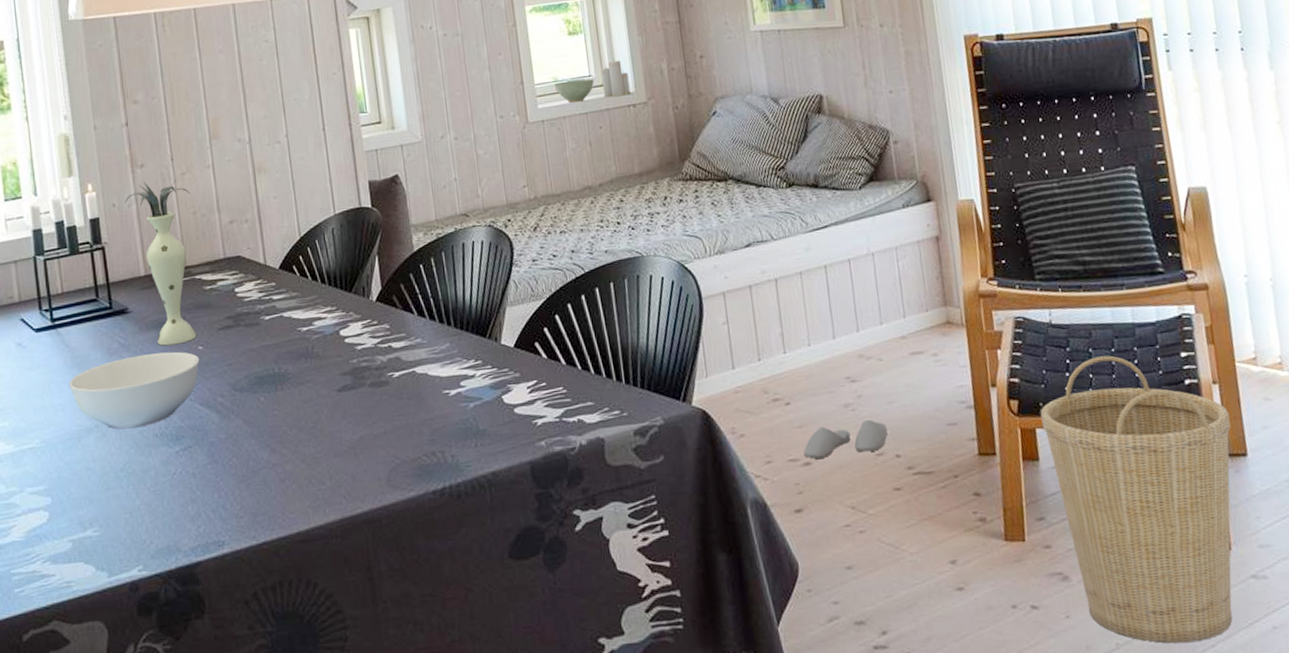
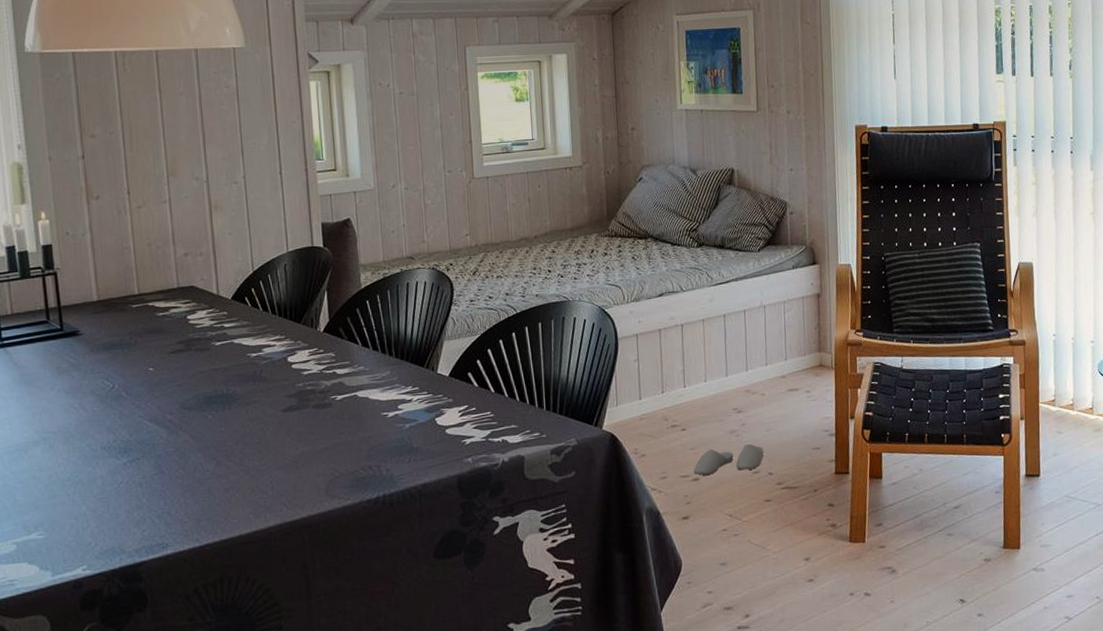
bowl: present [69,351,200,430] -> none [16,372,150,442]
vase: present [124,179,197,346] -> none [78,211,148,367]
bowl: present [554,78,595,104] -> none [499,141,537,163]
candle: present [600,58,632,98] -> none [542,125,569,160]
basket: present [1040,355,1233,643] -> none [886,395,1031,621]

